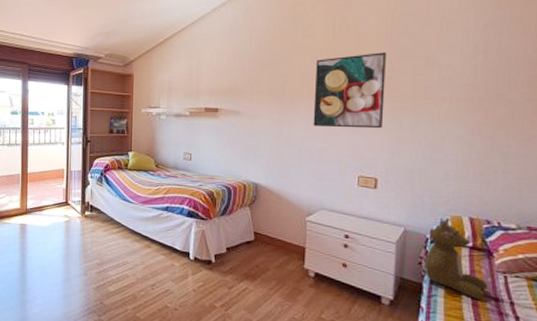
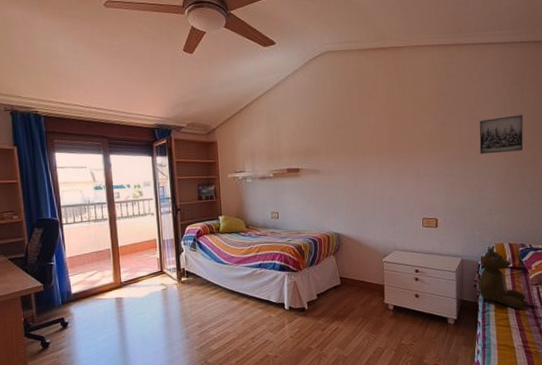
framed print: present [313,52,386,129] -> none [381,110,439,179]
wall art: none [438,63,499,108] -> present [479,115,523,154]

